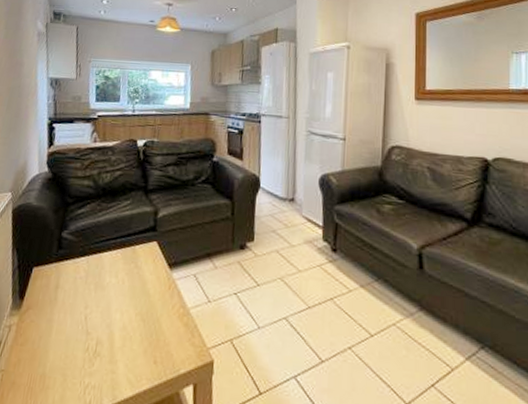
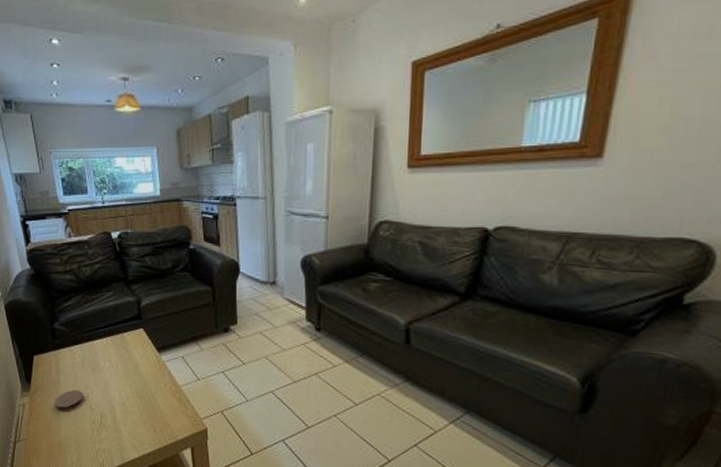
coaster: none [46,309,82,335] -> present [55,389,84,411]

